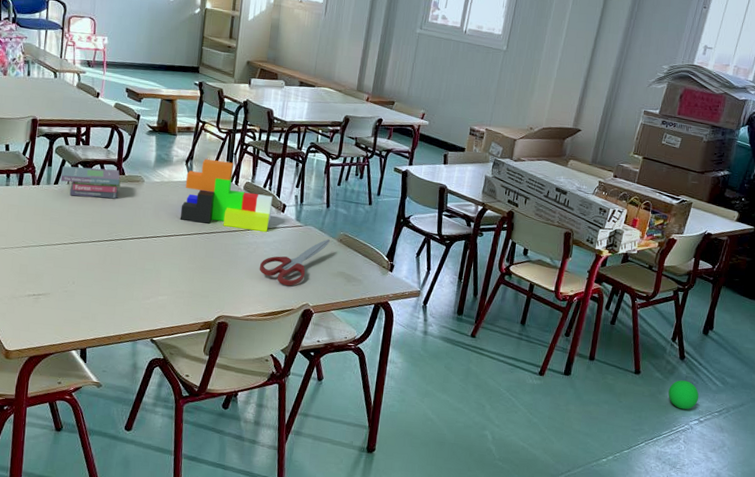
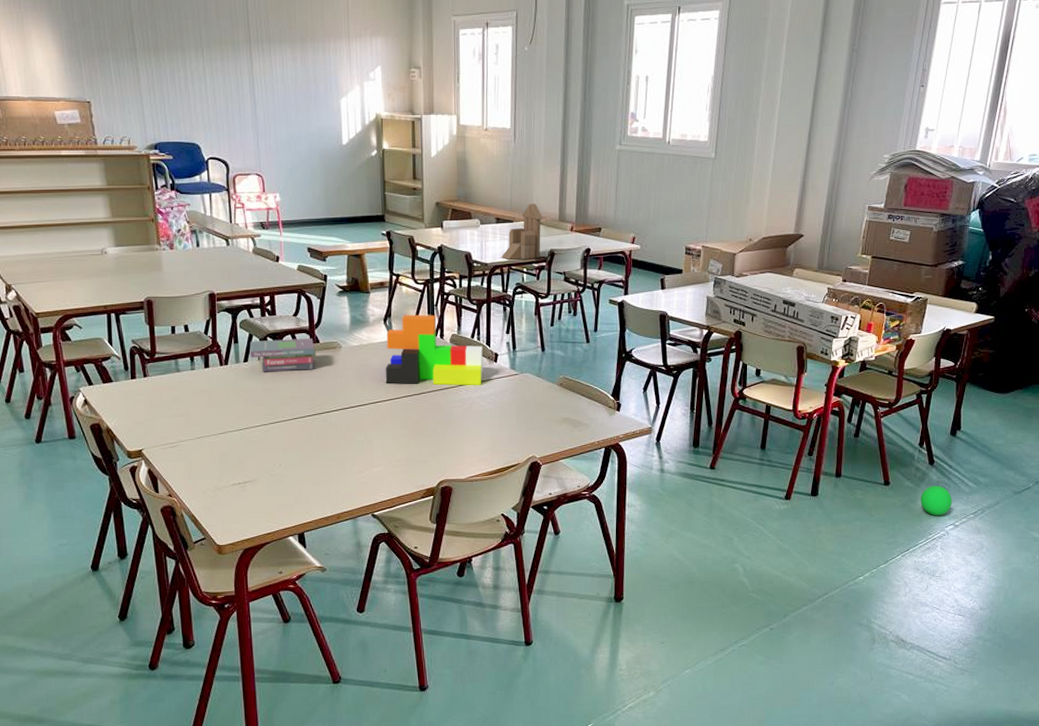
scissors: present [259,239,331,286] -> none [477,385,550,440]
toy blocks: none [300,72,343,123] -> present [501,203,543,259]

